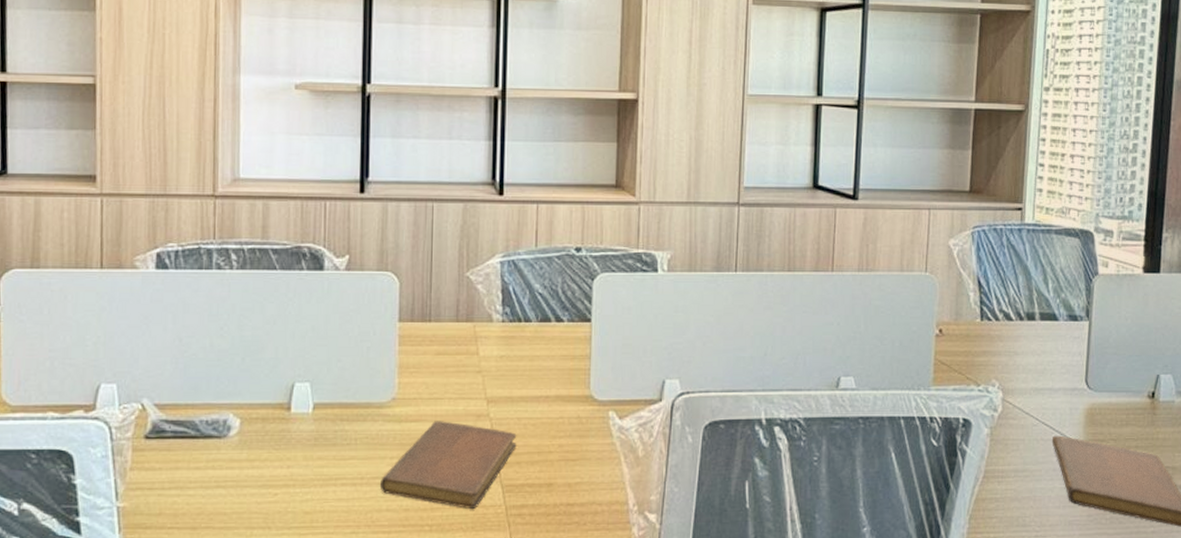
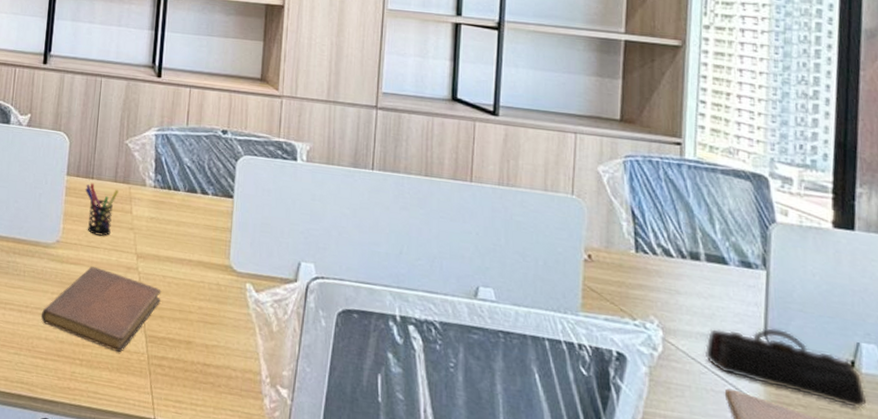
pen holder: none [421,326,461,385] -> present [85,183,118,236]
pencil case: none [1036,374,1162,433] -> present [704,327,867,409]

